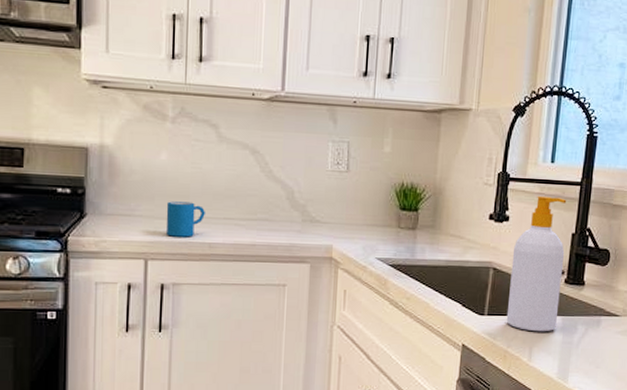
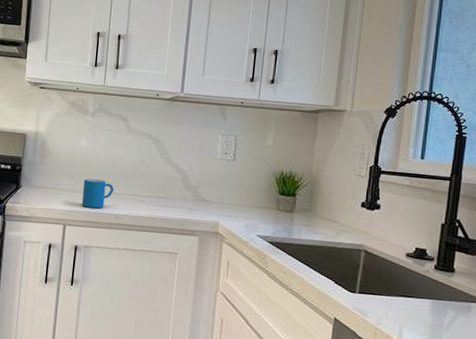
soap bottle: present [506,197,567,332] -> none [377,189,436,313]

